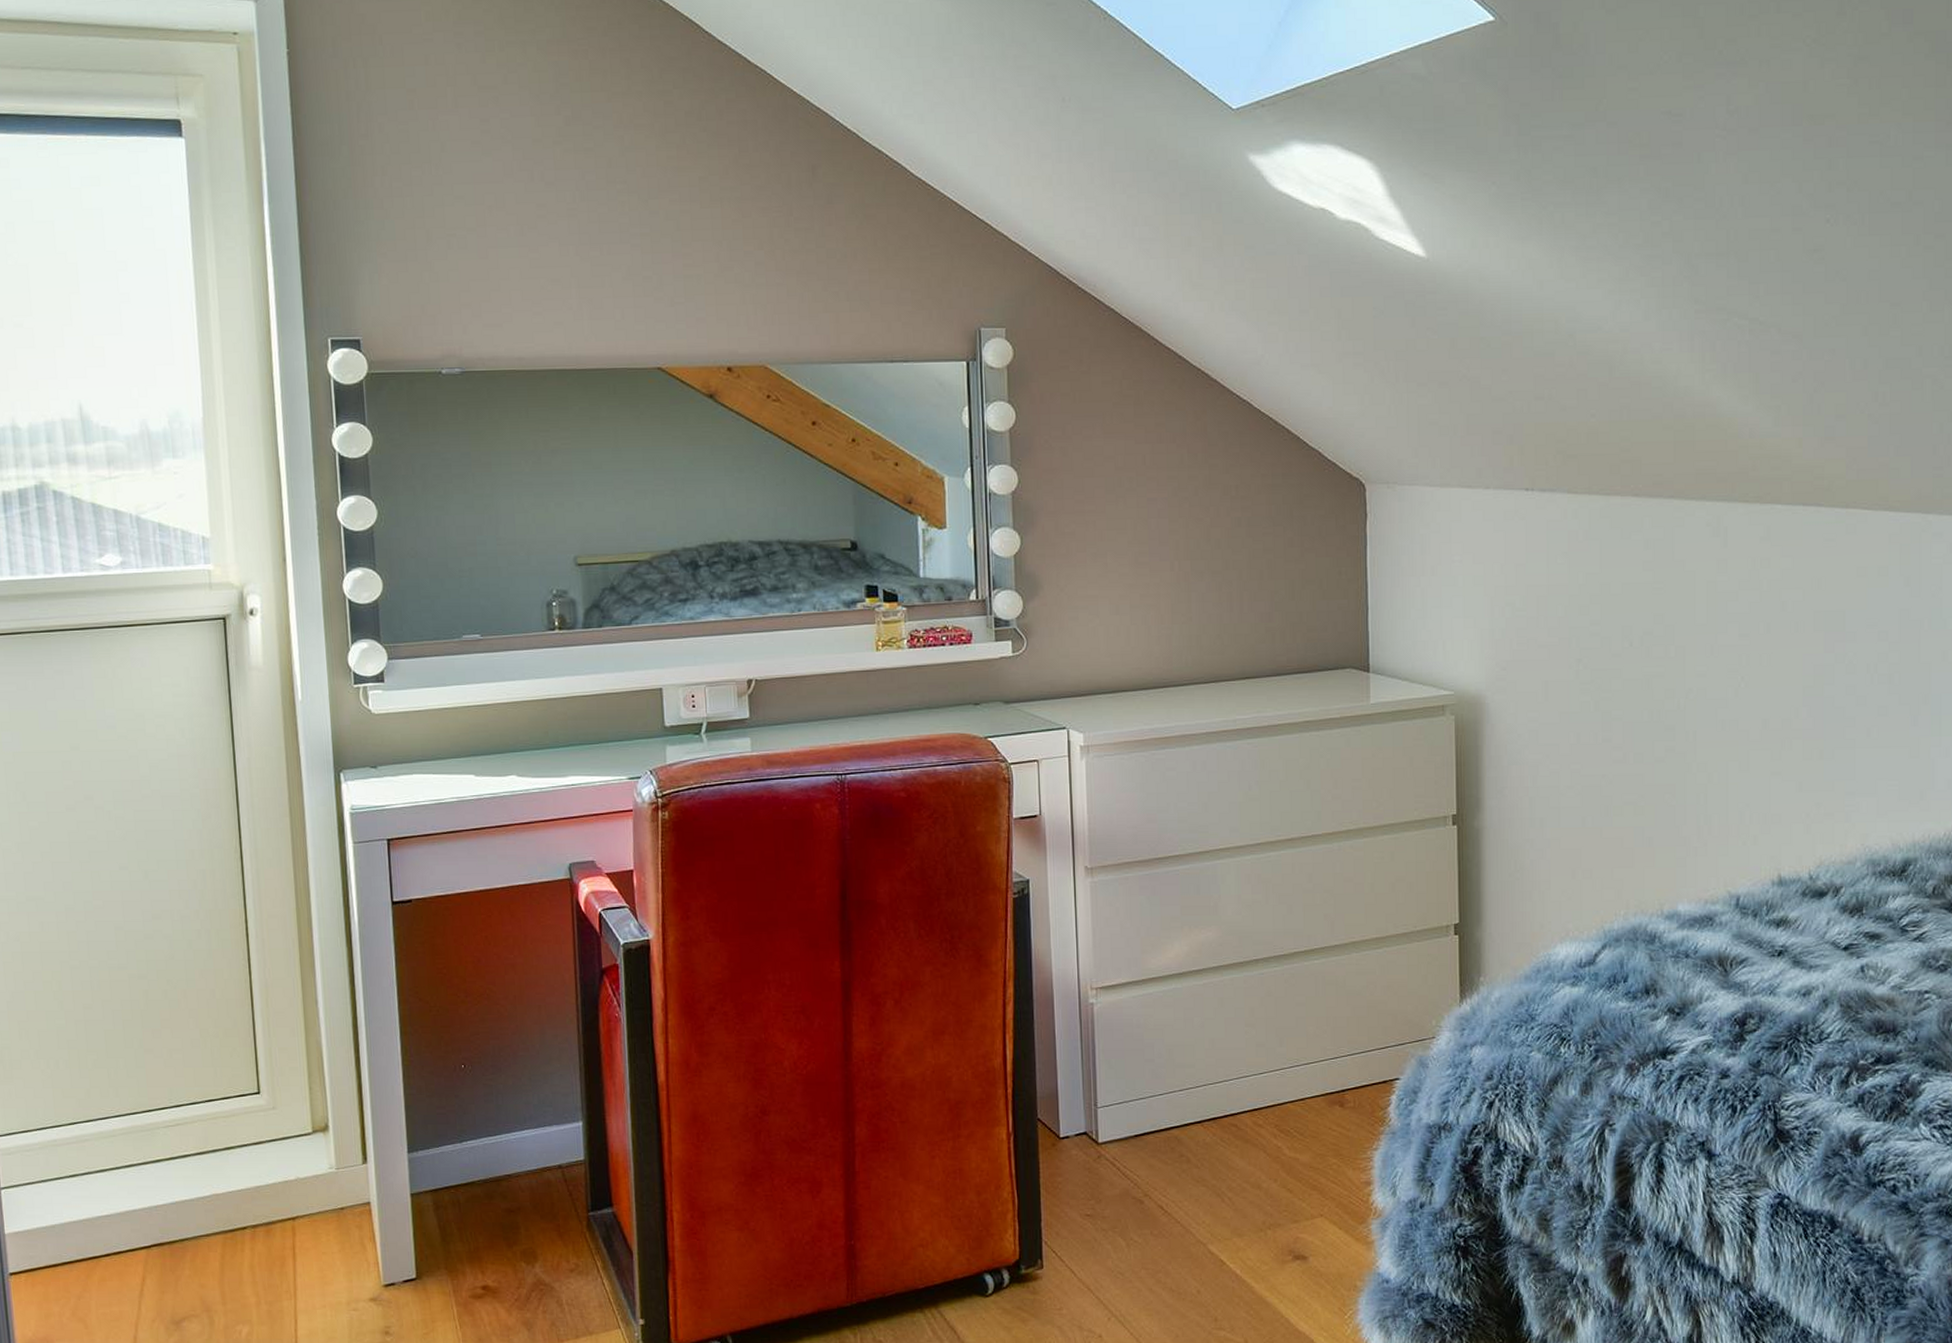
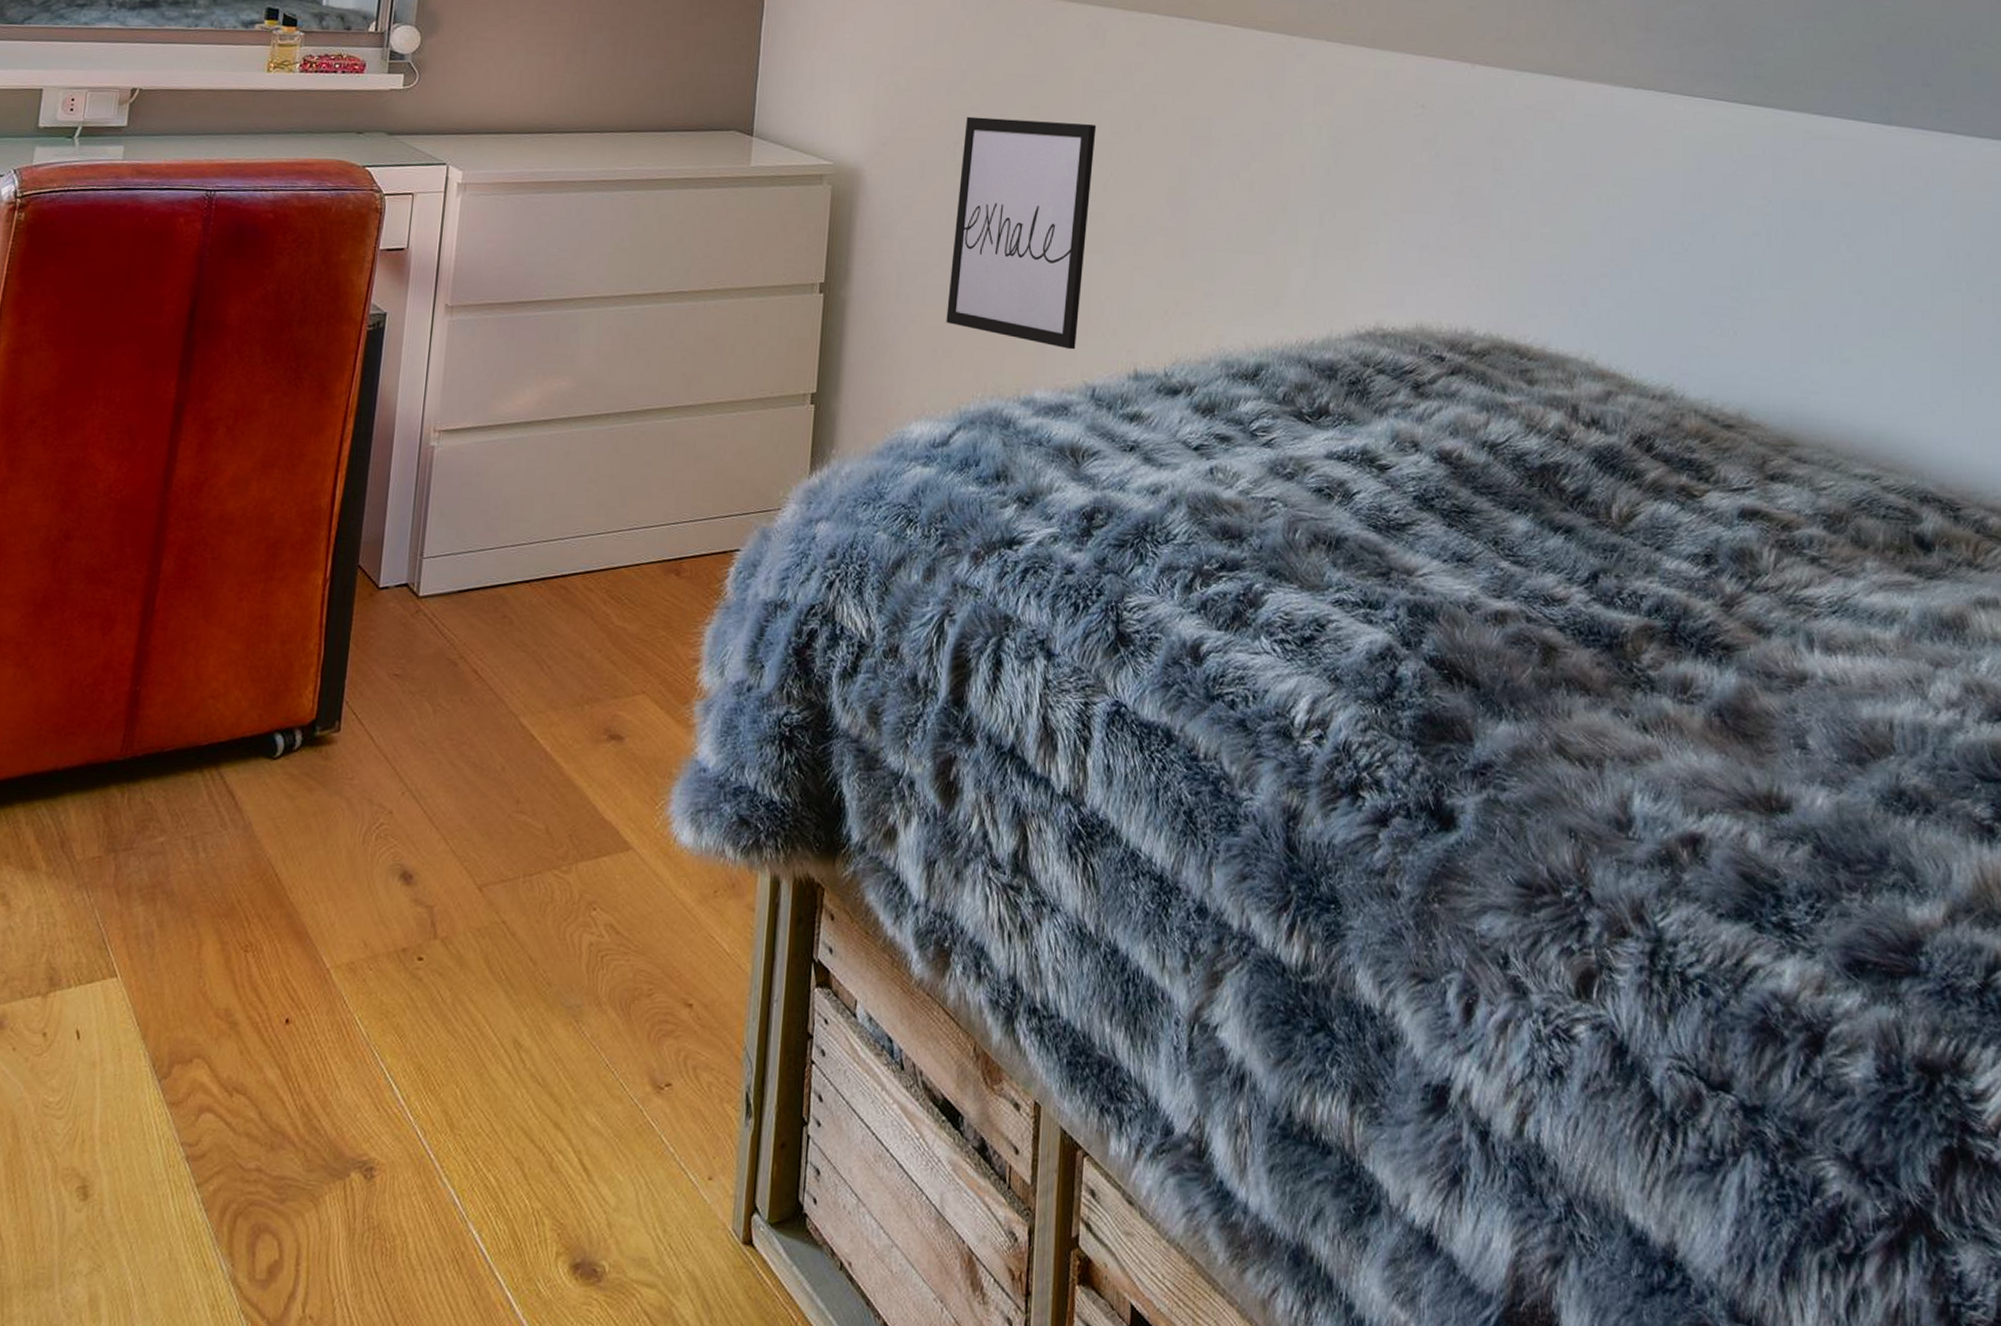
wall art: none [1583,629,1724,861] -> present [946,116,1097,350]

